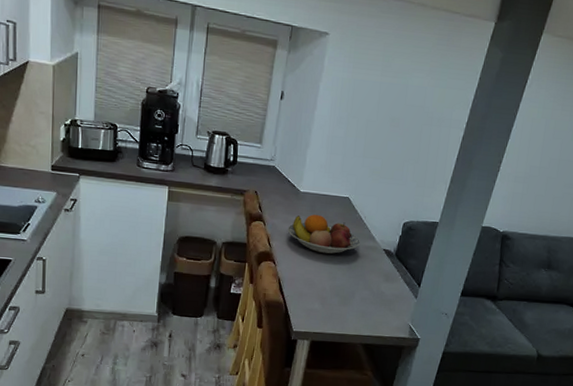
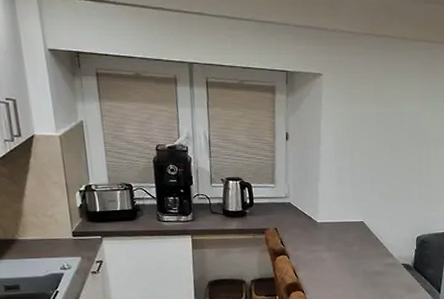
fruit bowl: present [287,214,360,255] -> none [311,242,380,277]

